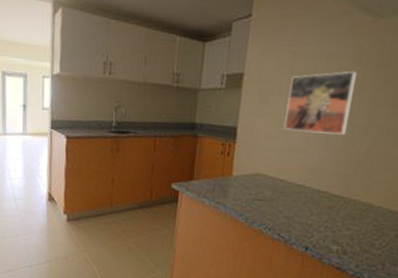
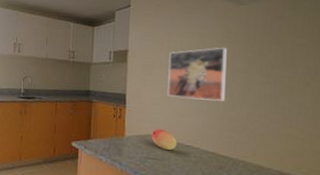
fruit: none [261,166,289,191] -> present [151,128,177,151]

